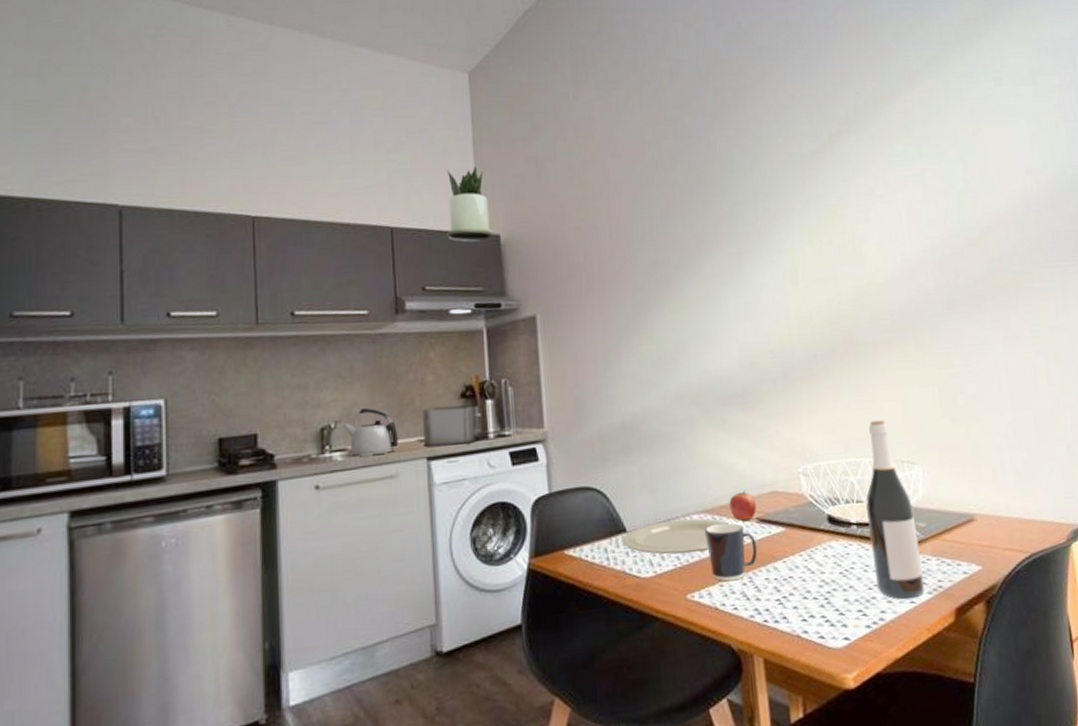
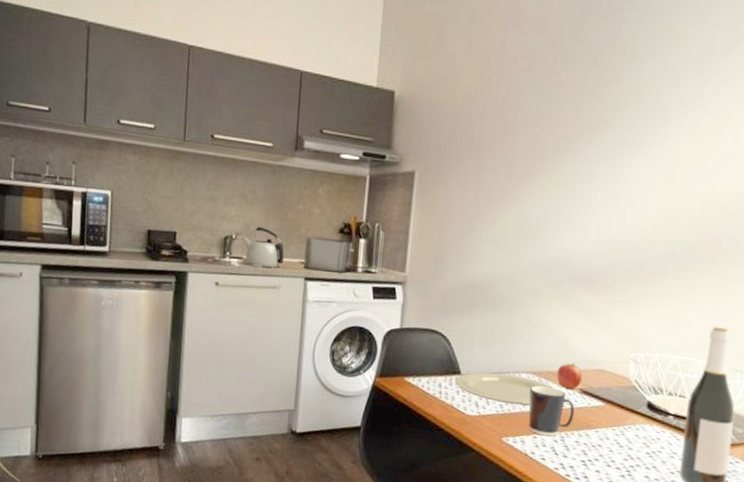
planter: present [445,167,494,243] -> none [347,22,390,95]

